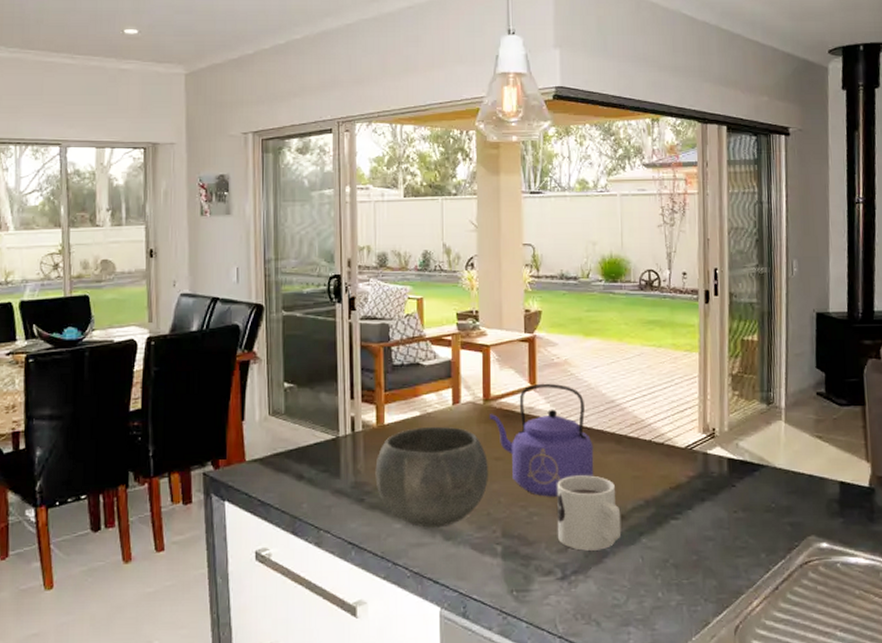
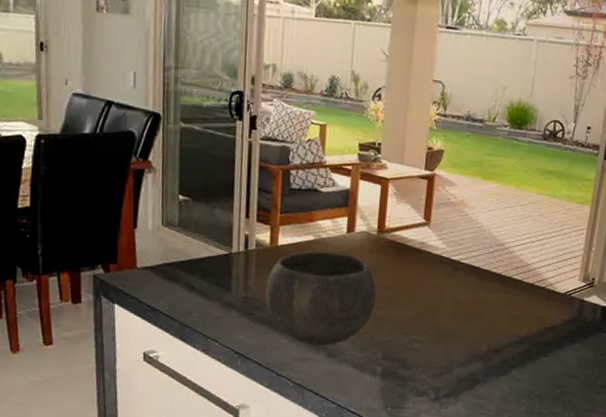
kettle: present [489,383,594,497] -> none [381,220,479,327]
mug: present [557,475,622,551] -> none [434,309,496,378]

